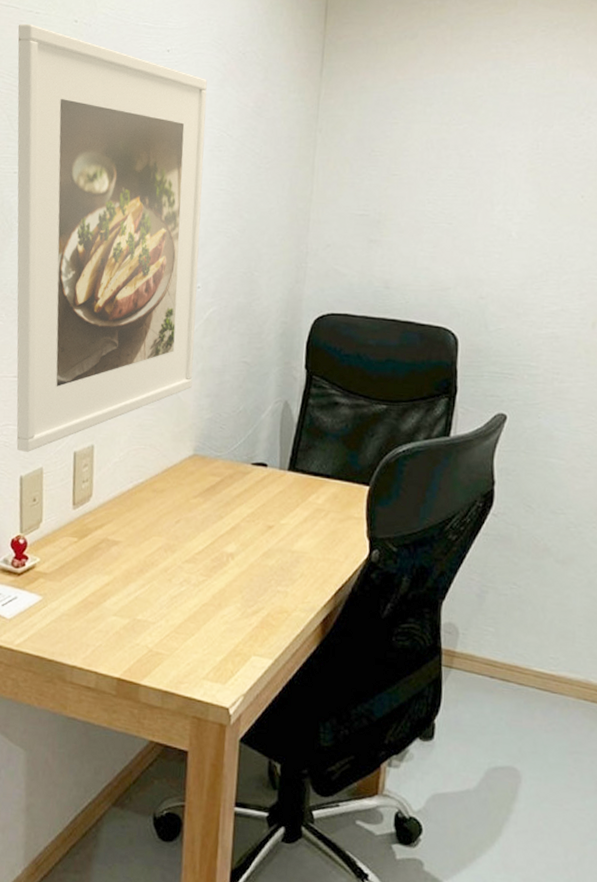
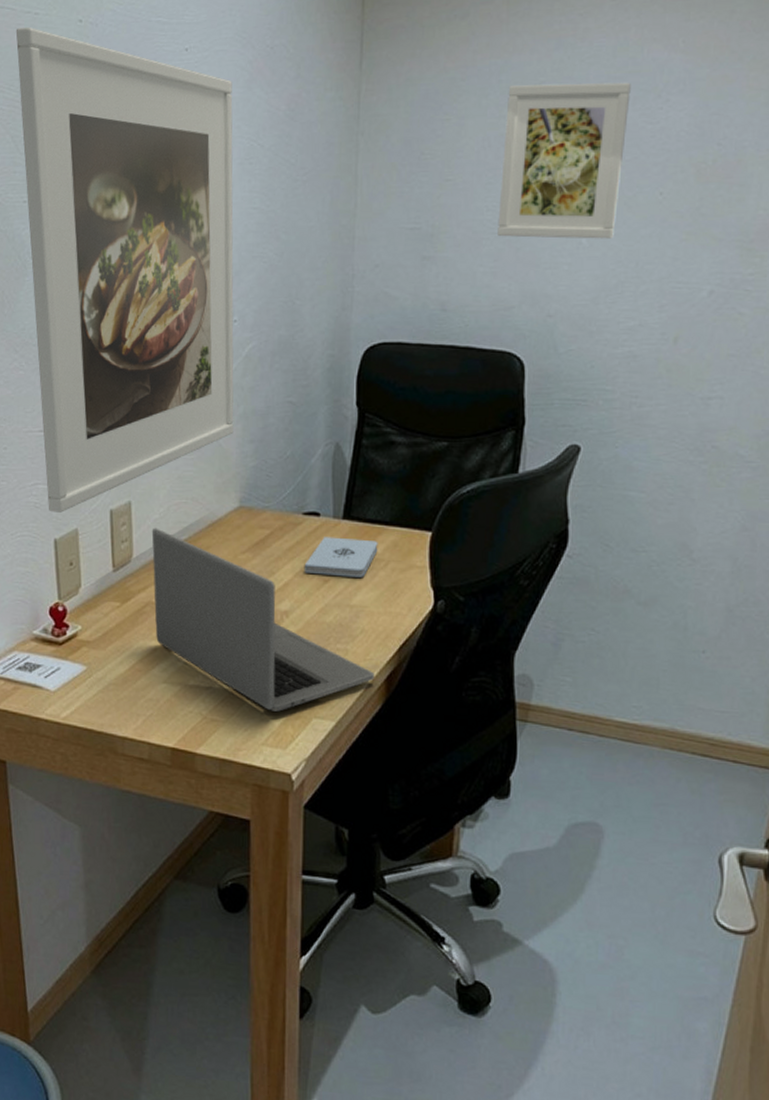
laptop: none [109,470,312,648] -> present [151,528,375,712]
notepad: none [250,486,320,525] -> present [304,537,378,577]
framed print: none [437,98,557,233] -> present [498,82,631,239]

